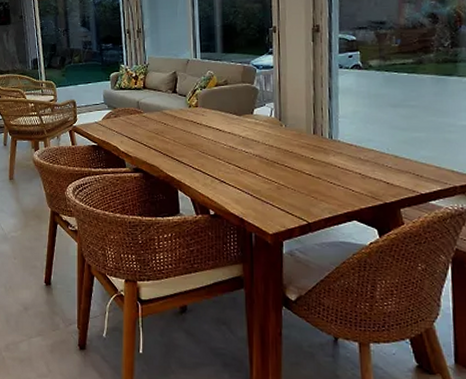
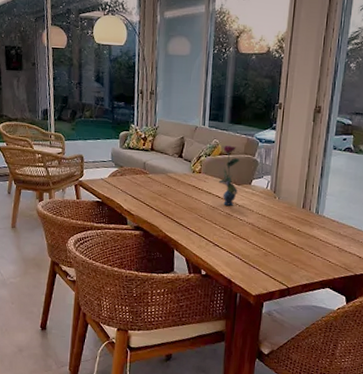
vase: none [217,75,239,138] -> present [218,145,240,206]

